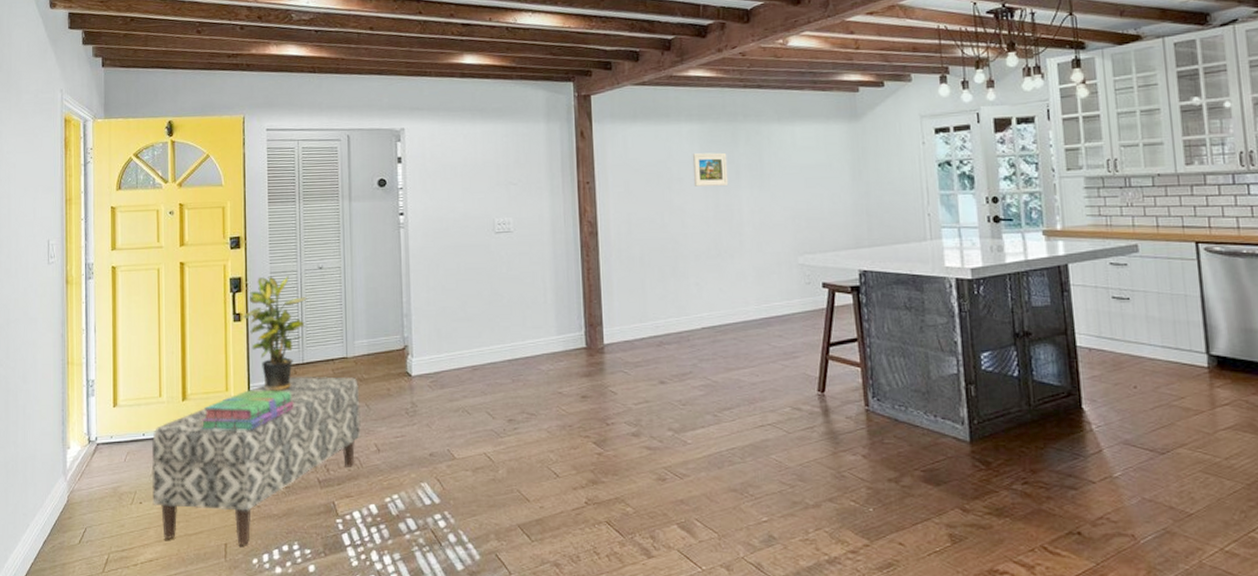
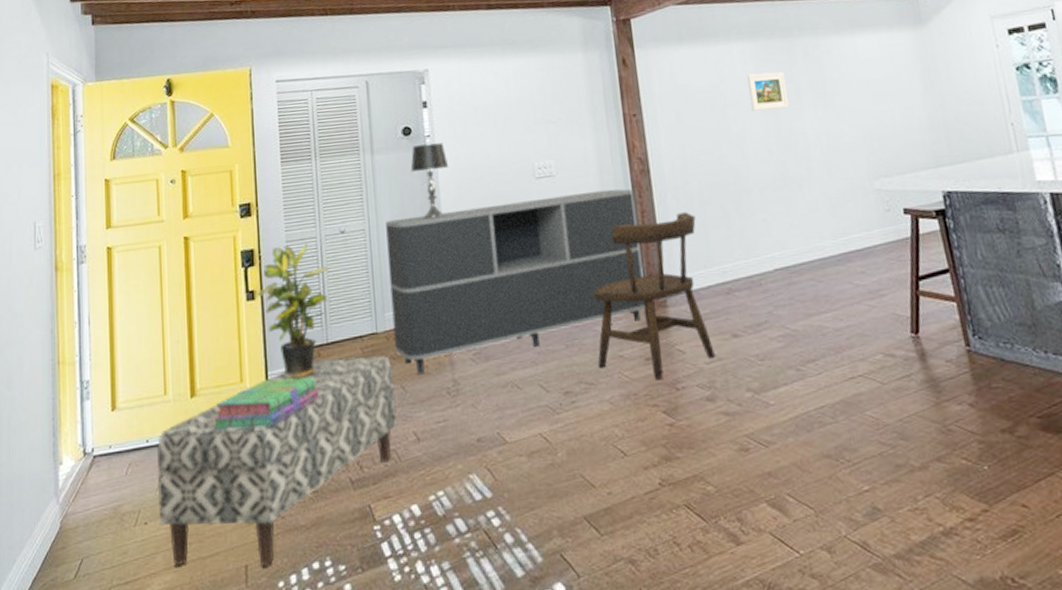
sideboard: none [359,247,585,395] -> present [386,188,646,374]
table lamp: none [384,195,418,262] -> present [410,143,449,220]
dining chair: none [539,272,643,414] -> present [593,212,715,379]

